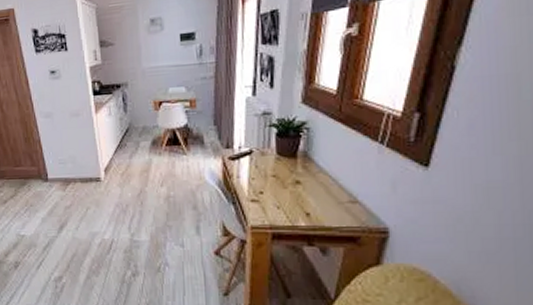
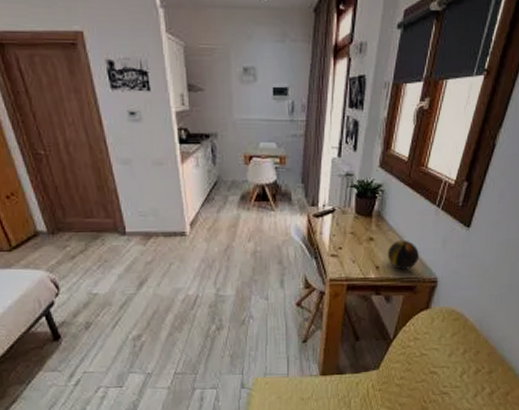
decorative orb: none [318,183,361,217] -> present [387,240,419,270]

